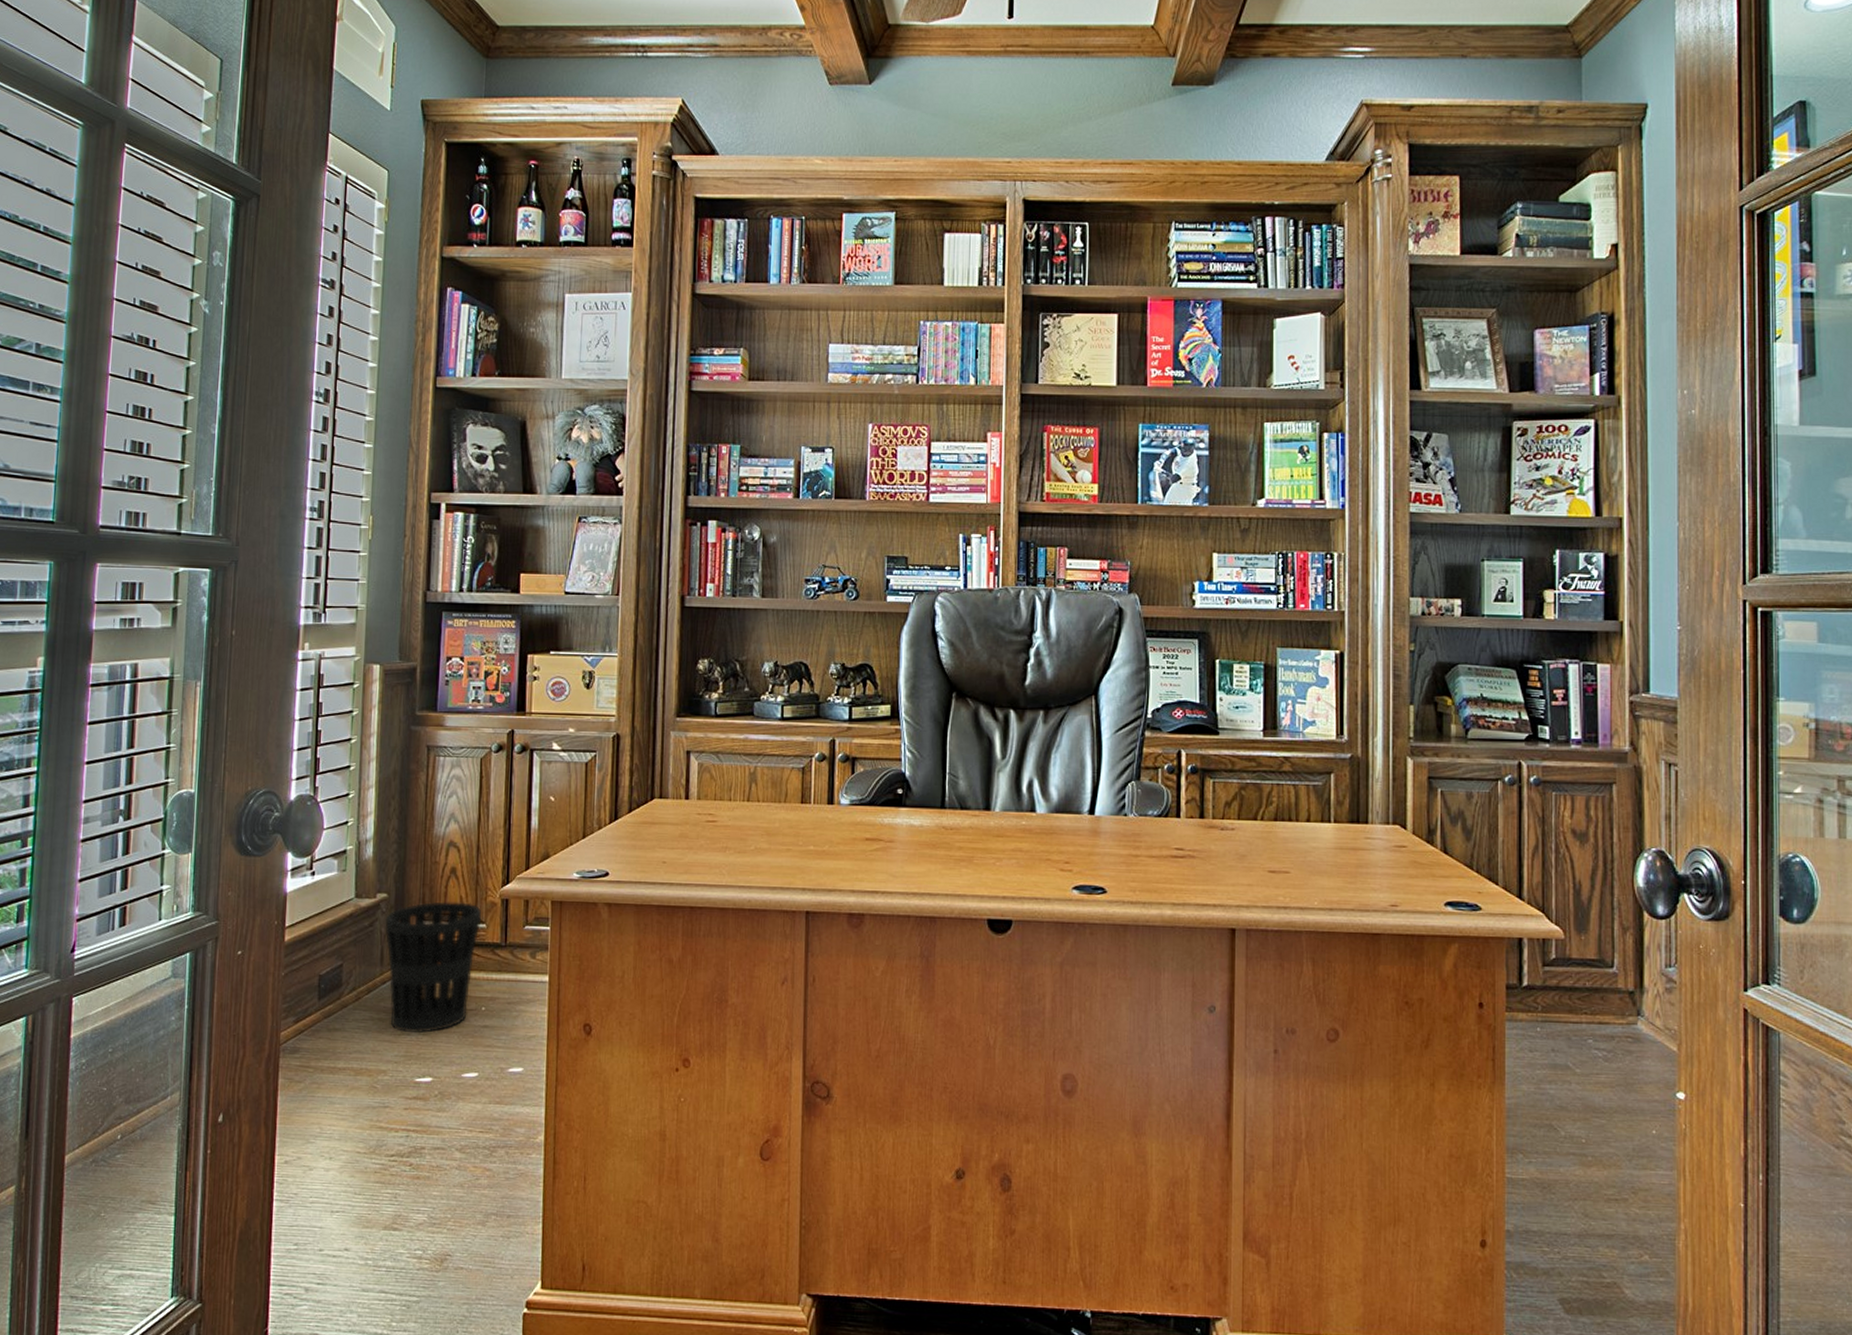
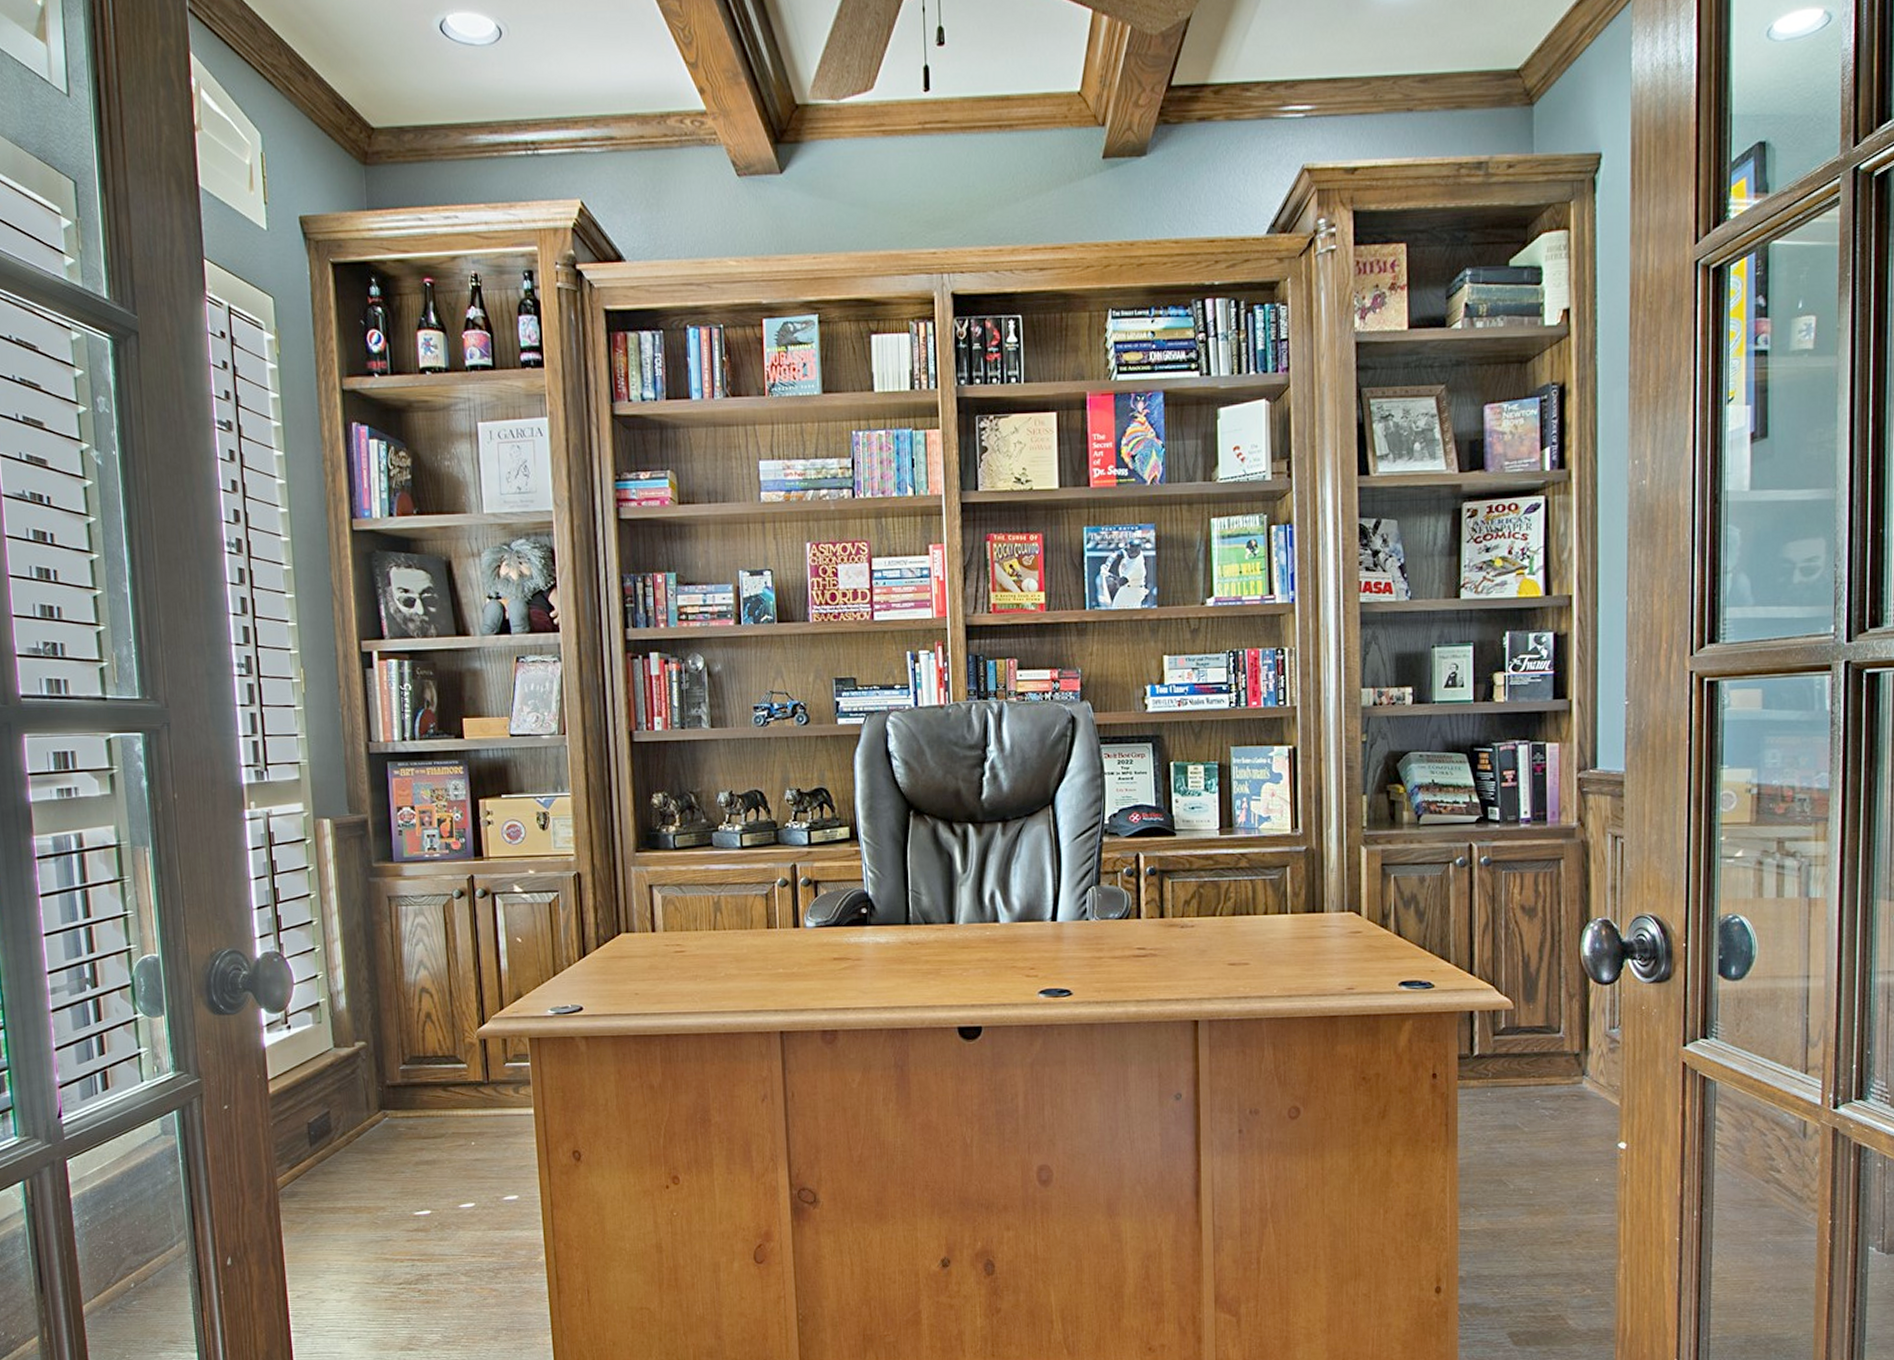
wastebasket: present [385,901,482,1034] -> none [366,1045,462,1171]

